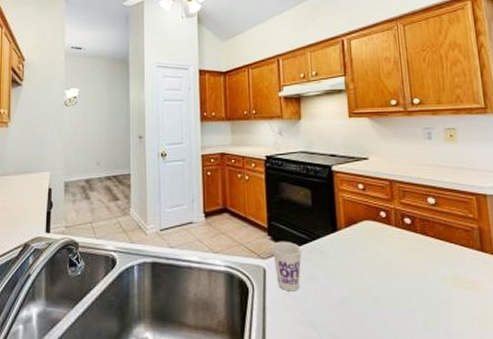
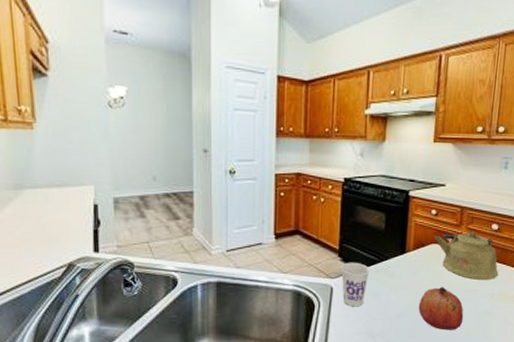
fruit: none [361,268,417,323] -> present [418,286,464,330]
kettle: none [366,206,447,261] -> present [434,231,499,280]

